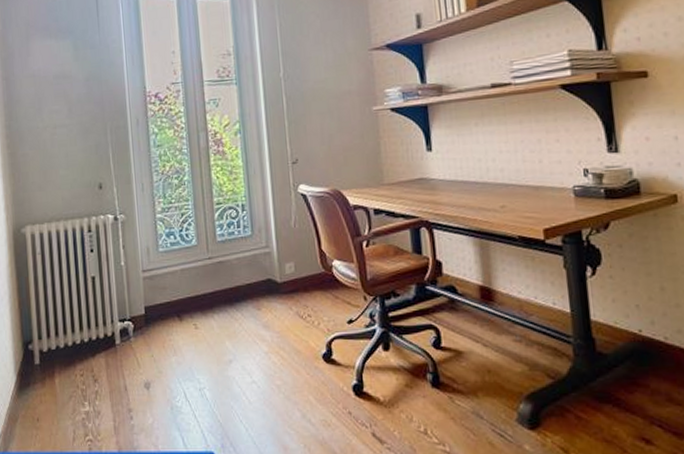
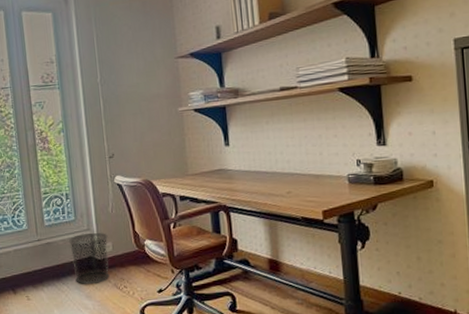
waste bin: none [243,250,291,311] -> present [68,232,110,284]

